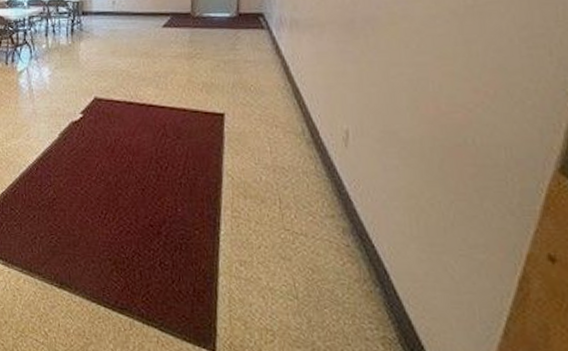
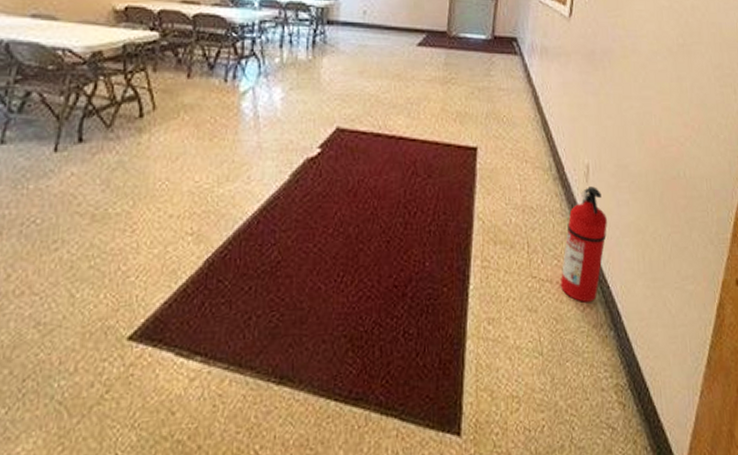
fire extinguisher: none [316,151,371,258] -> present [560,186,607,302]

